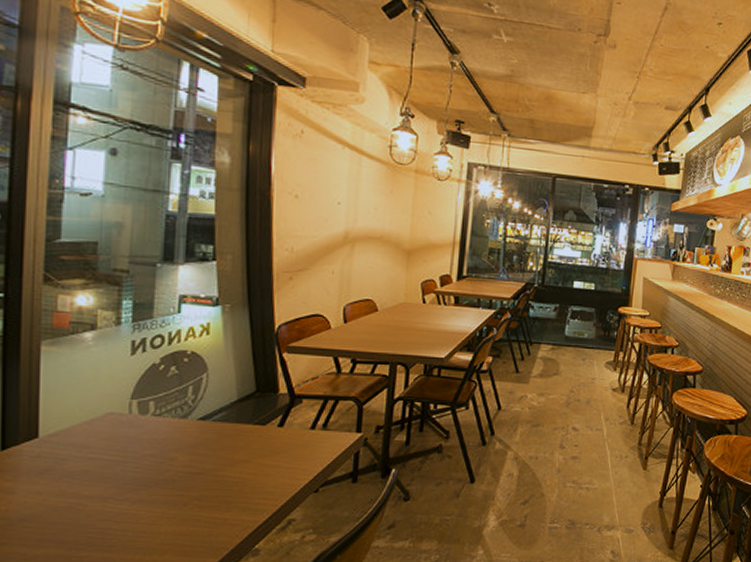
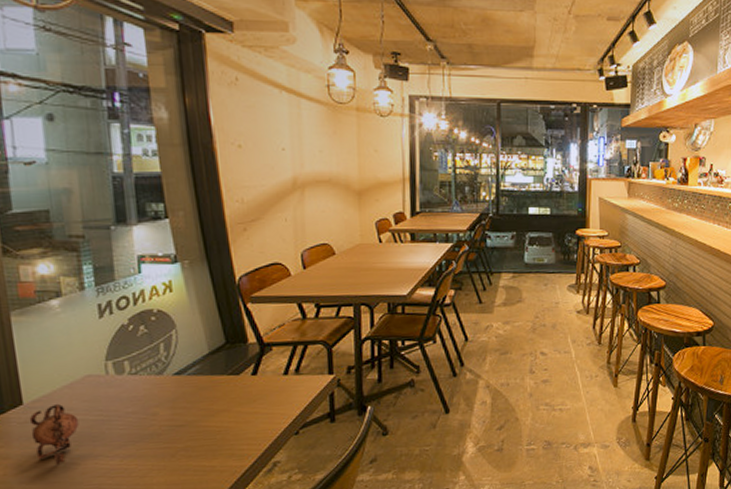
teapot: none [41,439,94,505] -> present [29,403,79,465]

